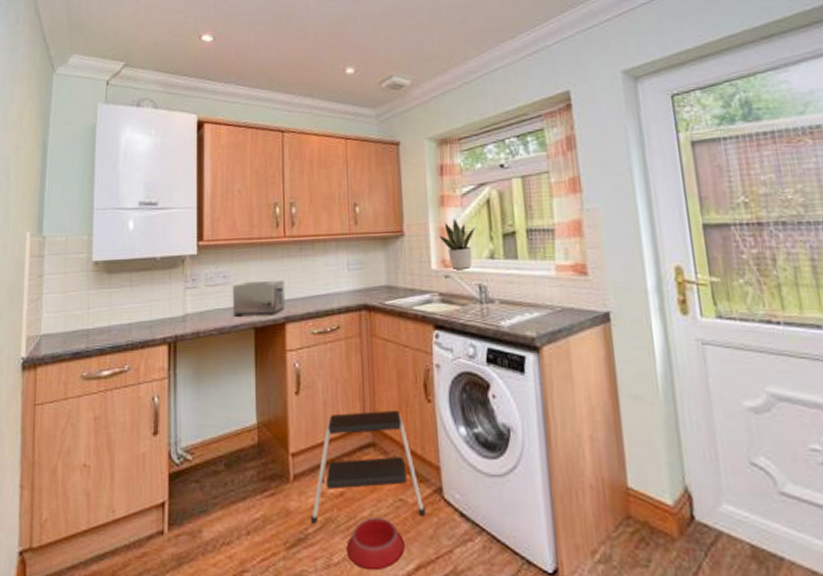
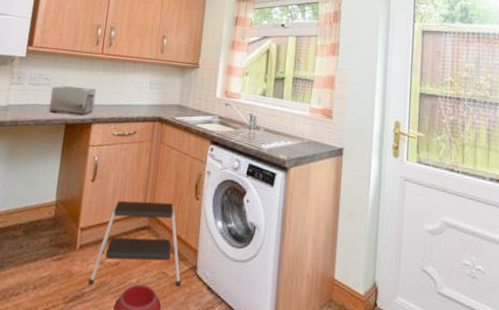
potted plant: present [439,218,477,269] -> none [226,60,256,101]

